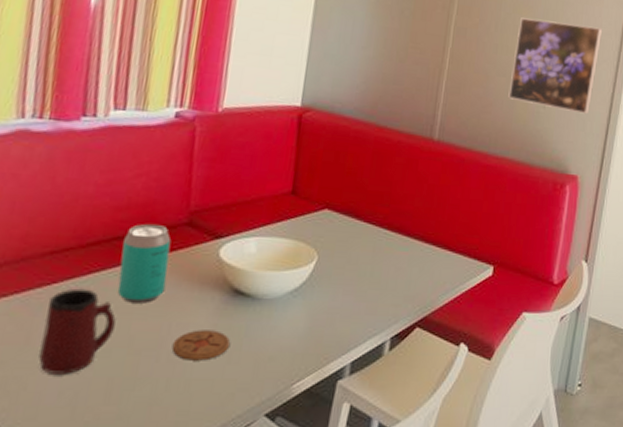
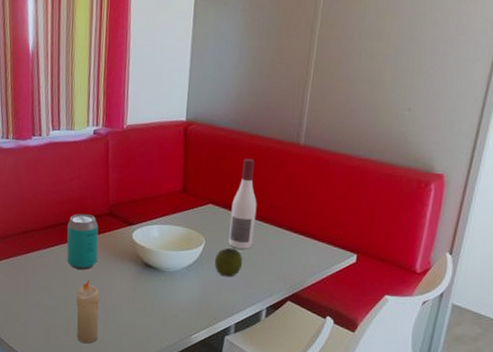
mug: present [38,288,116,374] -> none [24,257,68,314]
candle: none [121,317,164,413] -> present [76,280,100,344]
coaster: present [171,330,230,361] -> none [105,290,144,313]
apple: none [328,264,364,302] -> present [215,247,243,277]
wine bottle: none [346,154,384,265] -> present [228,158,257,249]
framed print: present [508,17,602,115] -> none [372,23,476,115]

